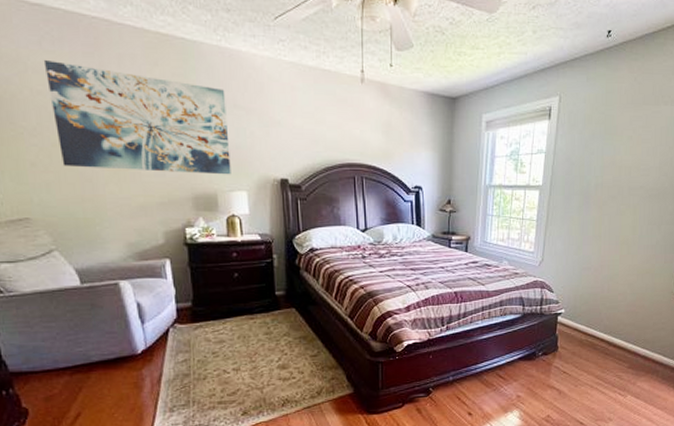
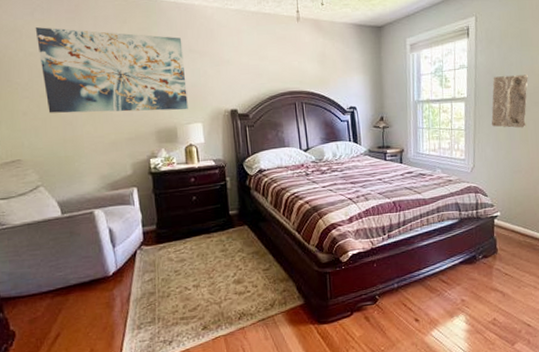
relief panel: none [565,165,608,223] -> present [491,74,528,128]

